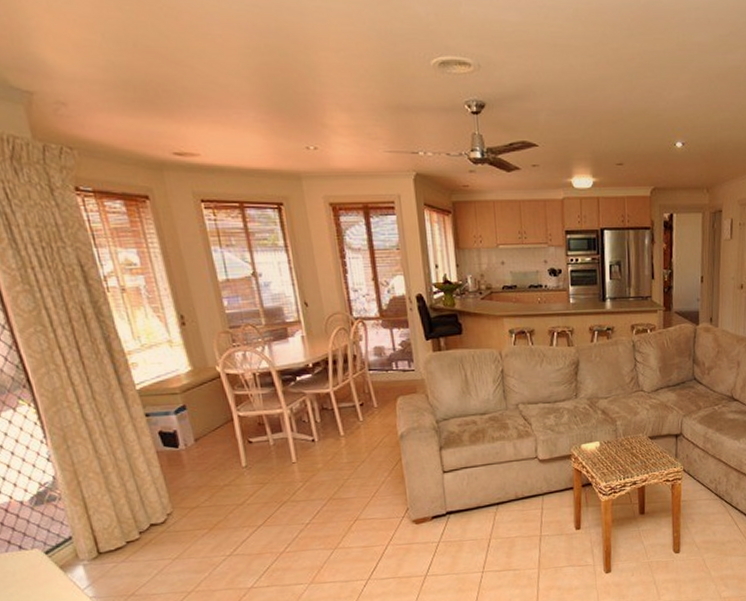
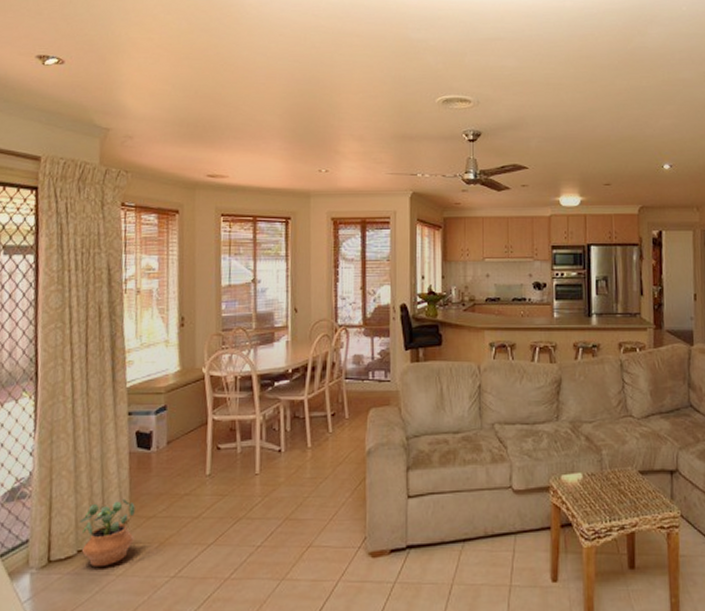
potted plant: none [120,493,182,554] -> present [79,498,135,568]

